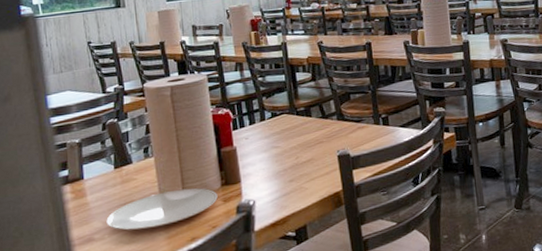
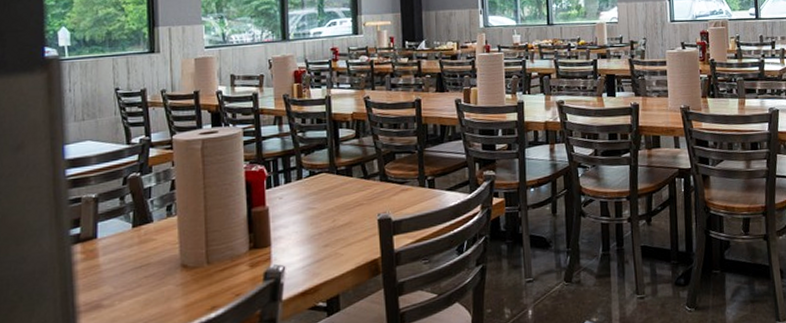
plate: present [106,188,218,231] -> none [118,251,244,297]

